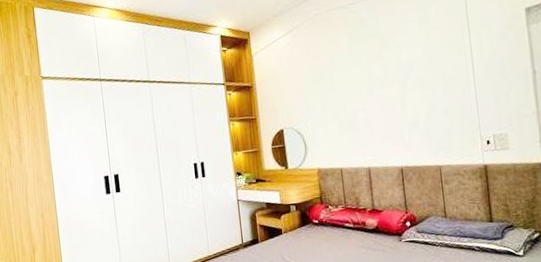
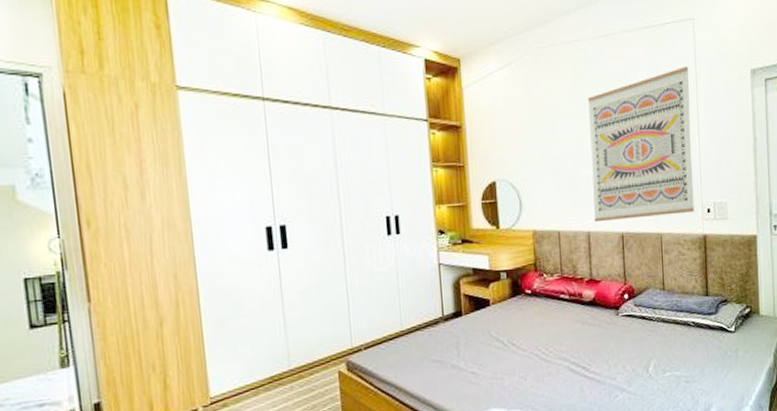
wall art: none [362,13,473,159] -> present [587,66,694,223]

